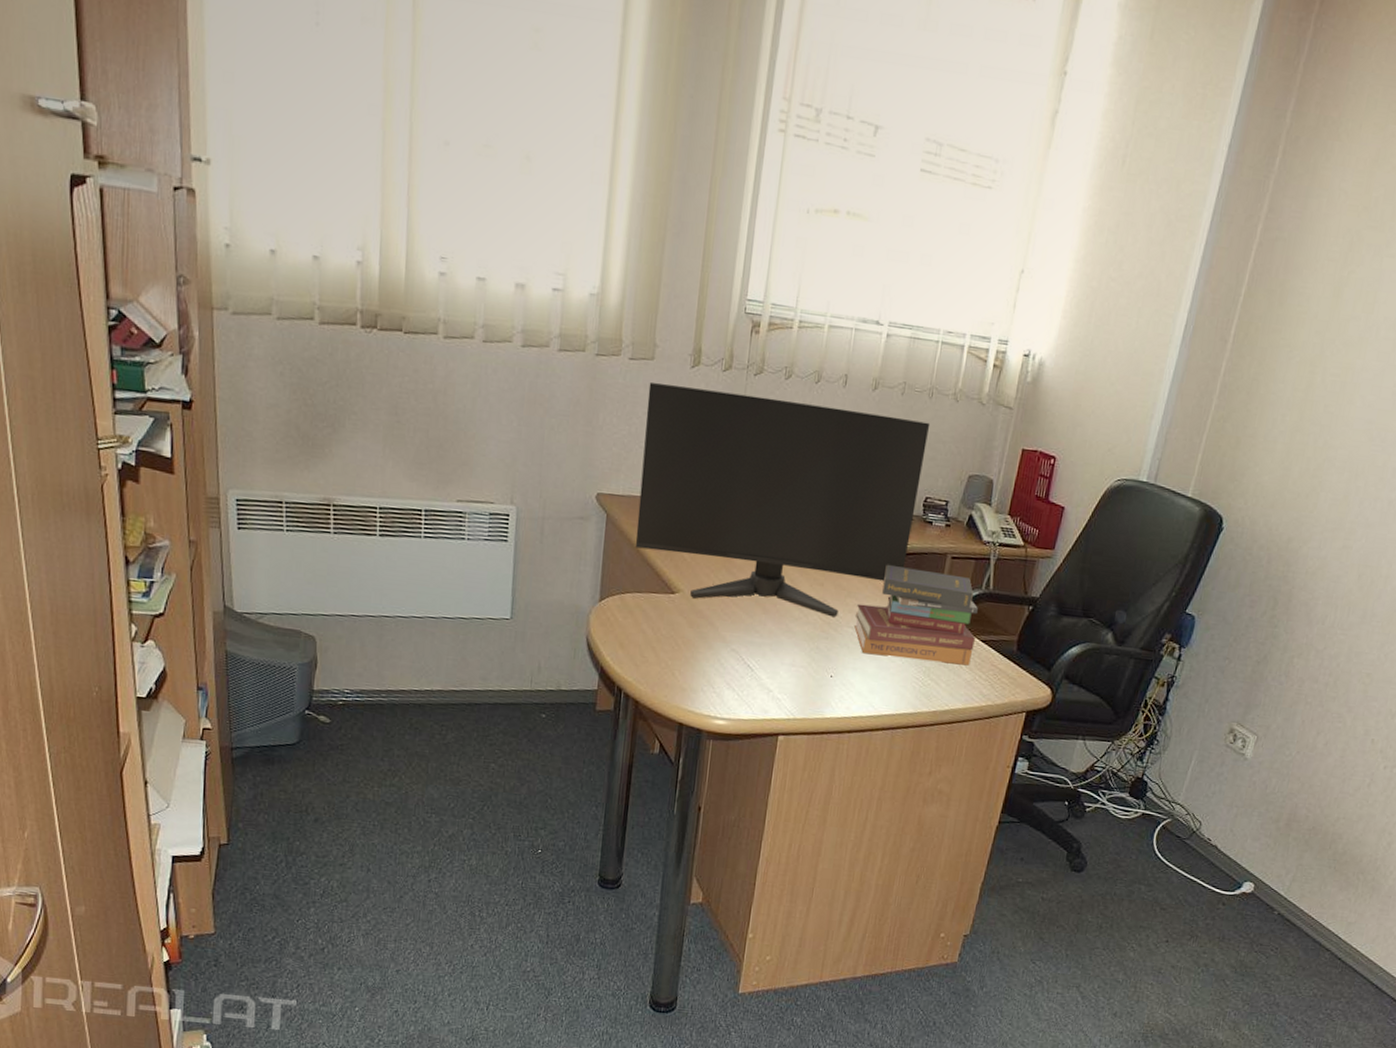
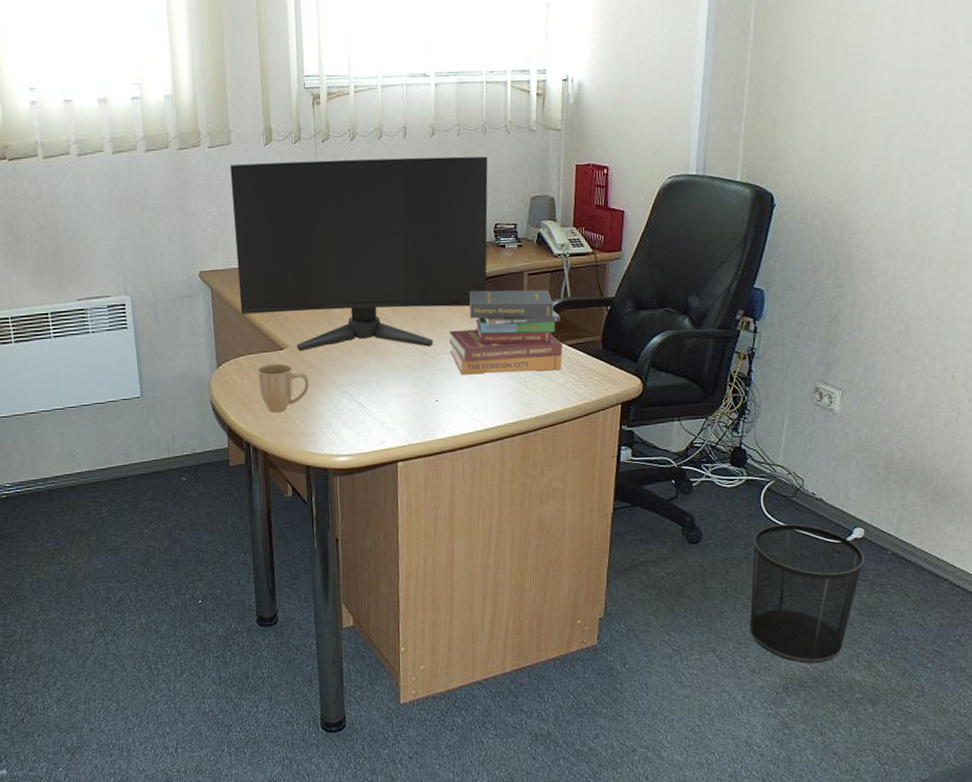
mug: none [641,606,698,662] -> present [258,363,309,414]
waste bin: none [1118,865,1250,1016] -> present [749,523,865,663]

